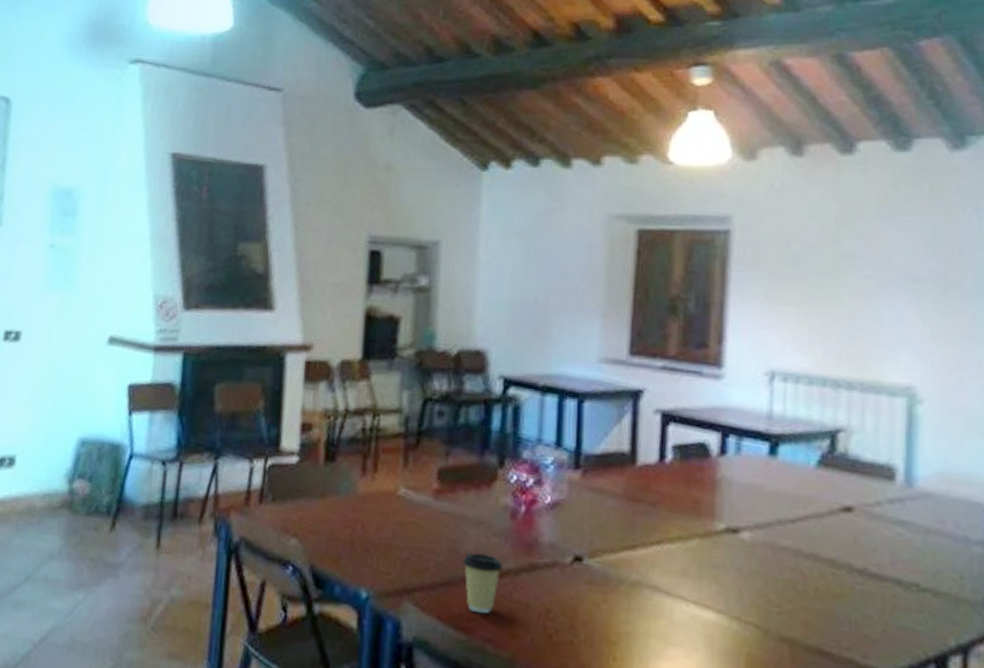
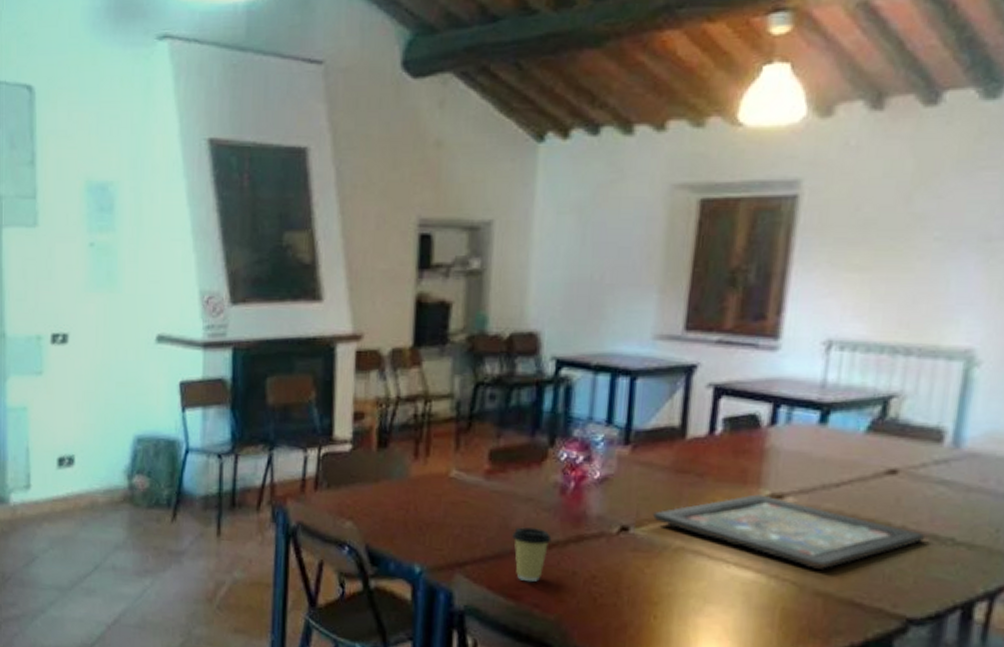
board game: none [606,527,889,612] -> present [652,494,926,569]

